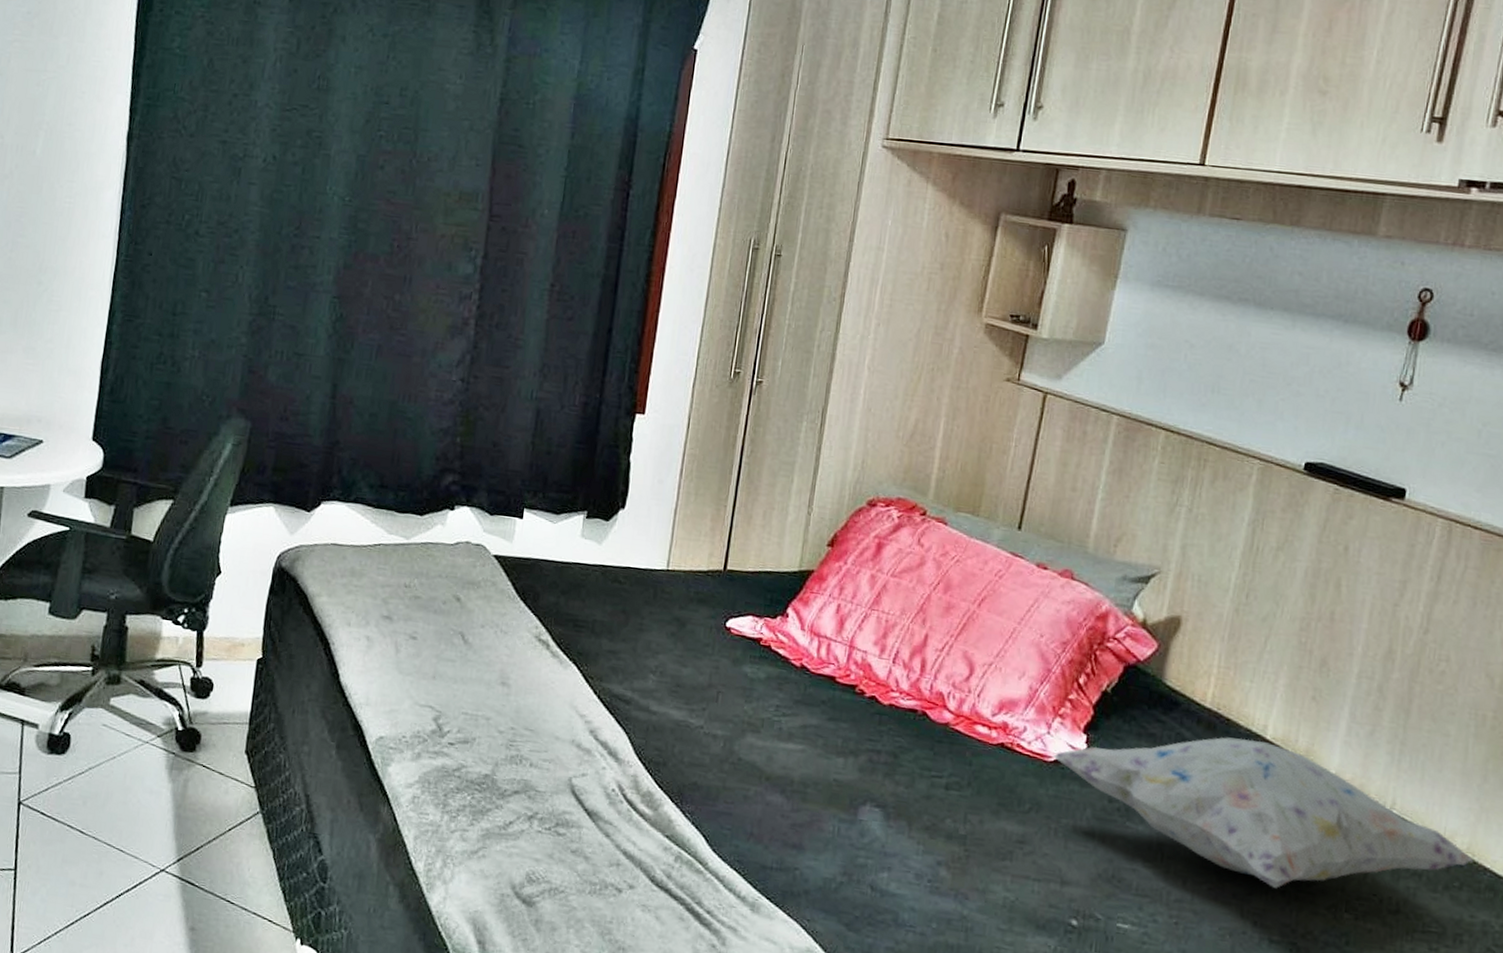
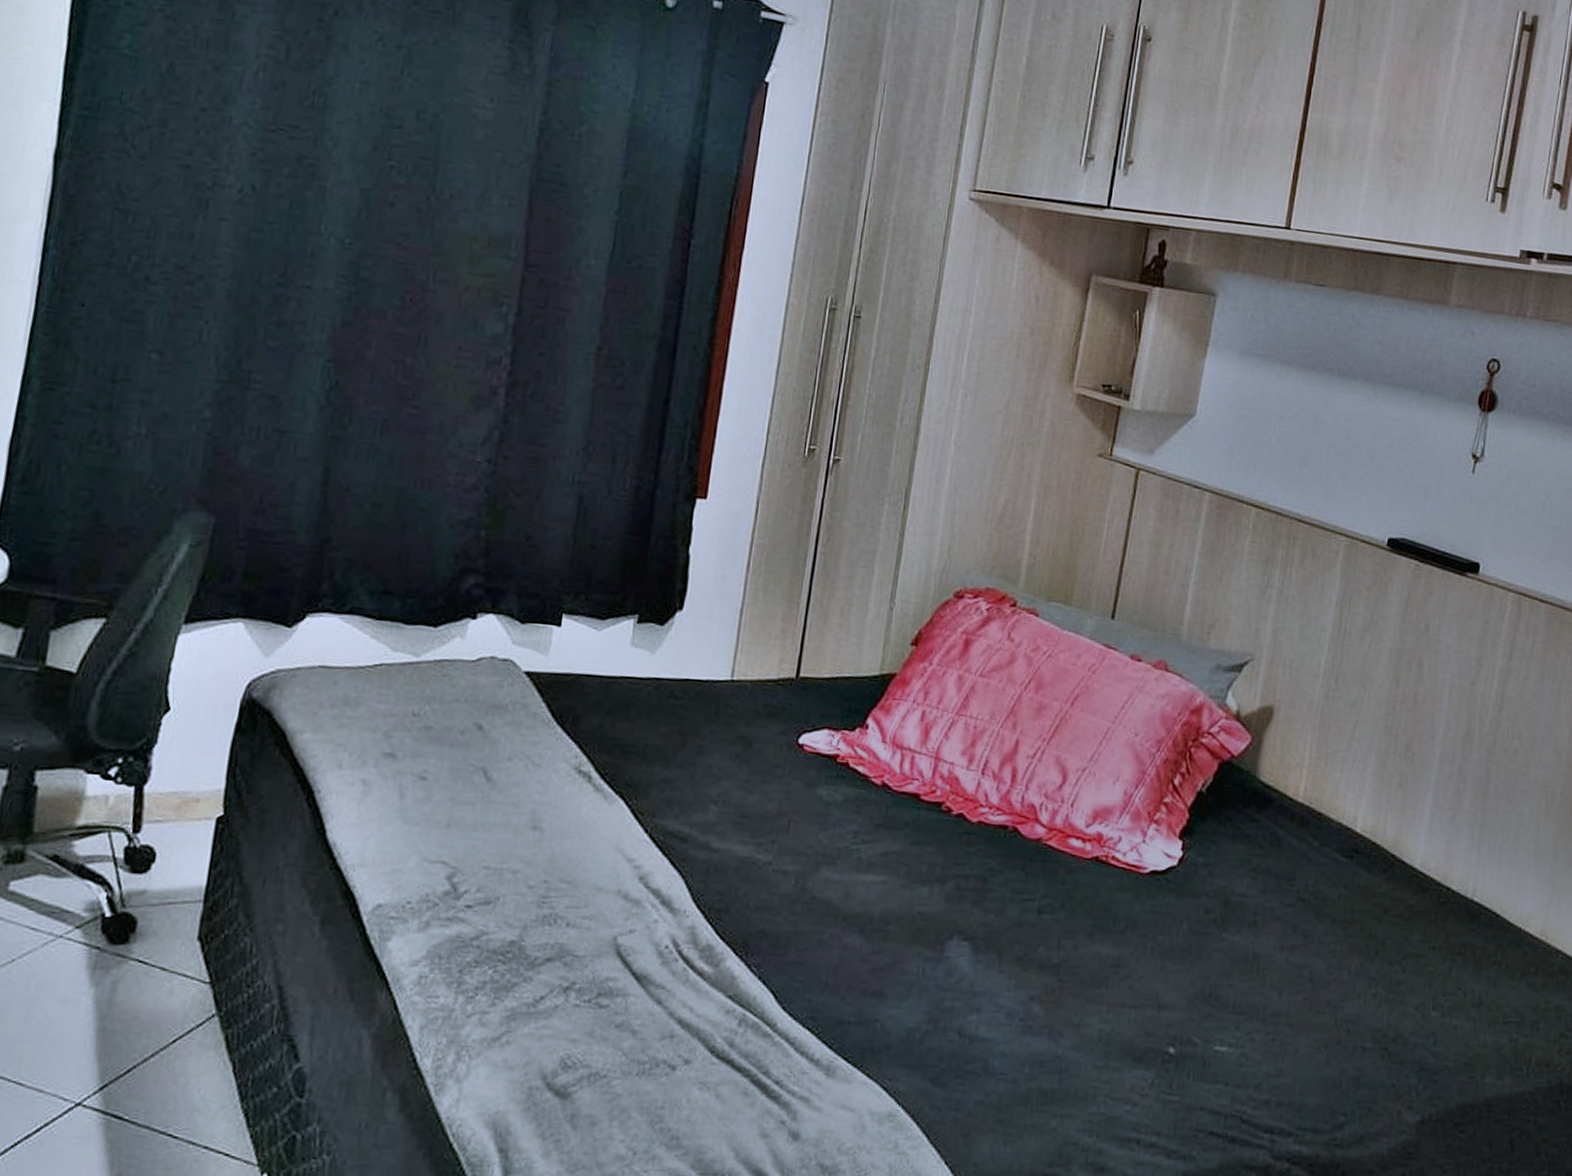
decorative pillow: present [1053,737,1473,888] -> none [1148,832,1547,991]

